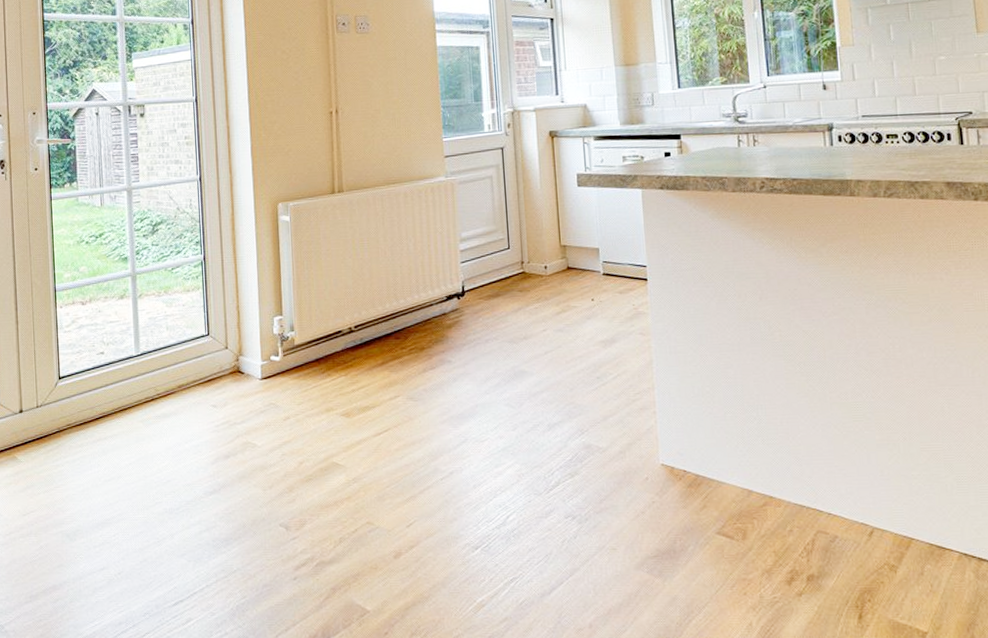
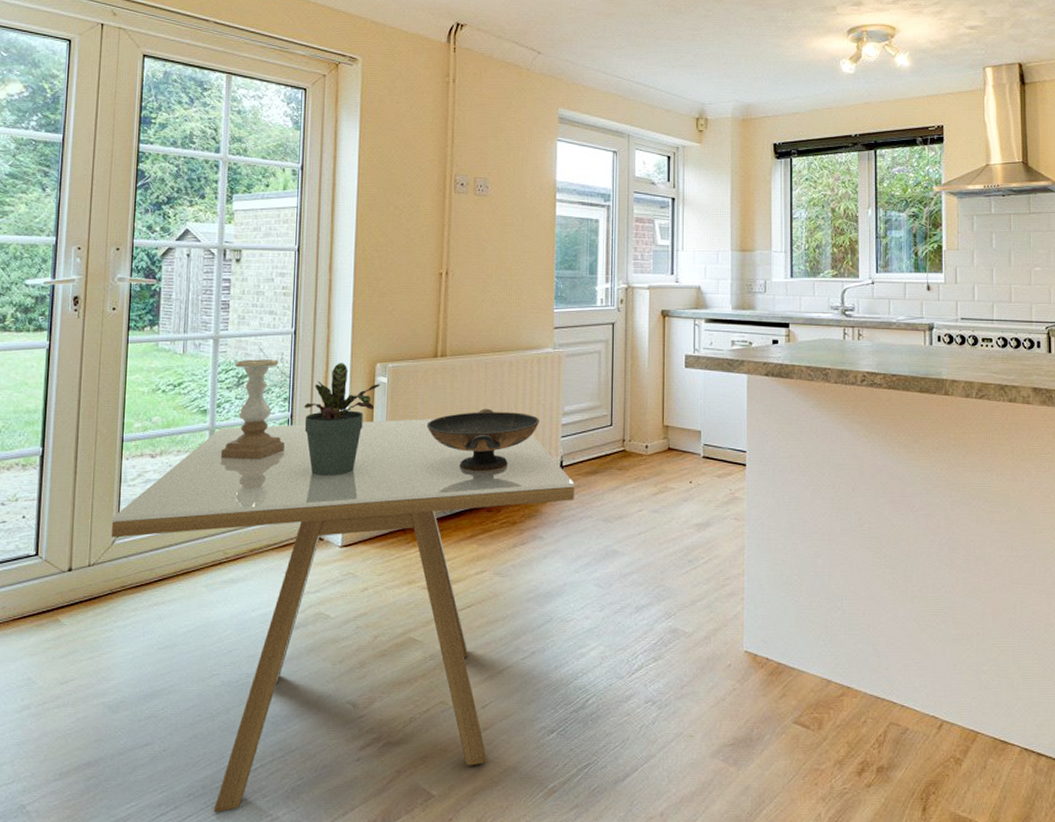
dining table: none [52,253,478,630] -> present [110,419,574,813]
candle holder: none [143,206,201,302] -> present [220,359,285,459]
potted plant: none [215,205,284,313] -> present [304,363,381,476]
decorative bowl: none [330,239,438,301] -> present [426,408,539,471]

